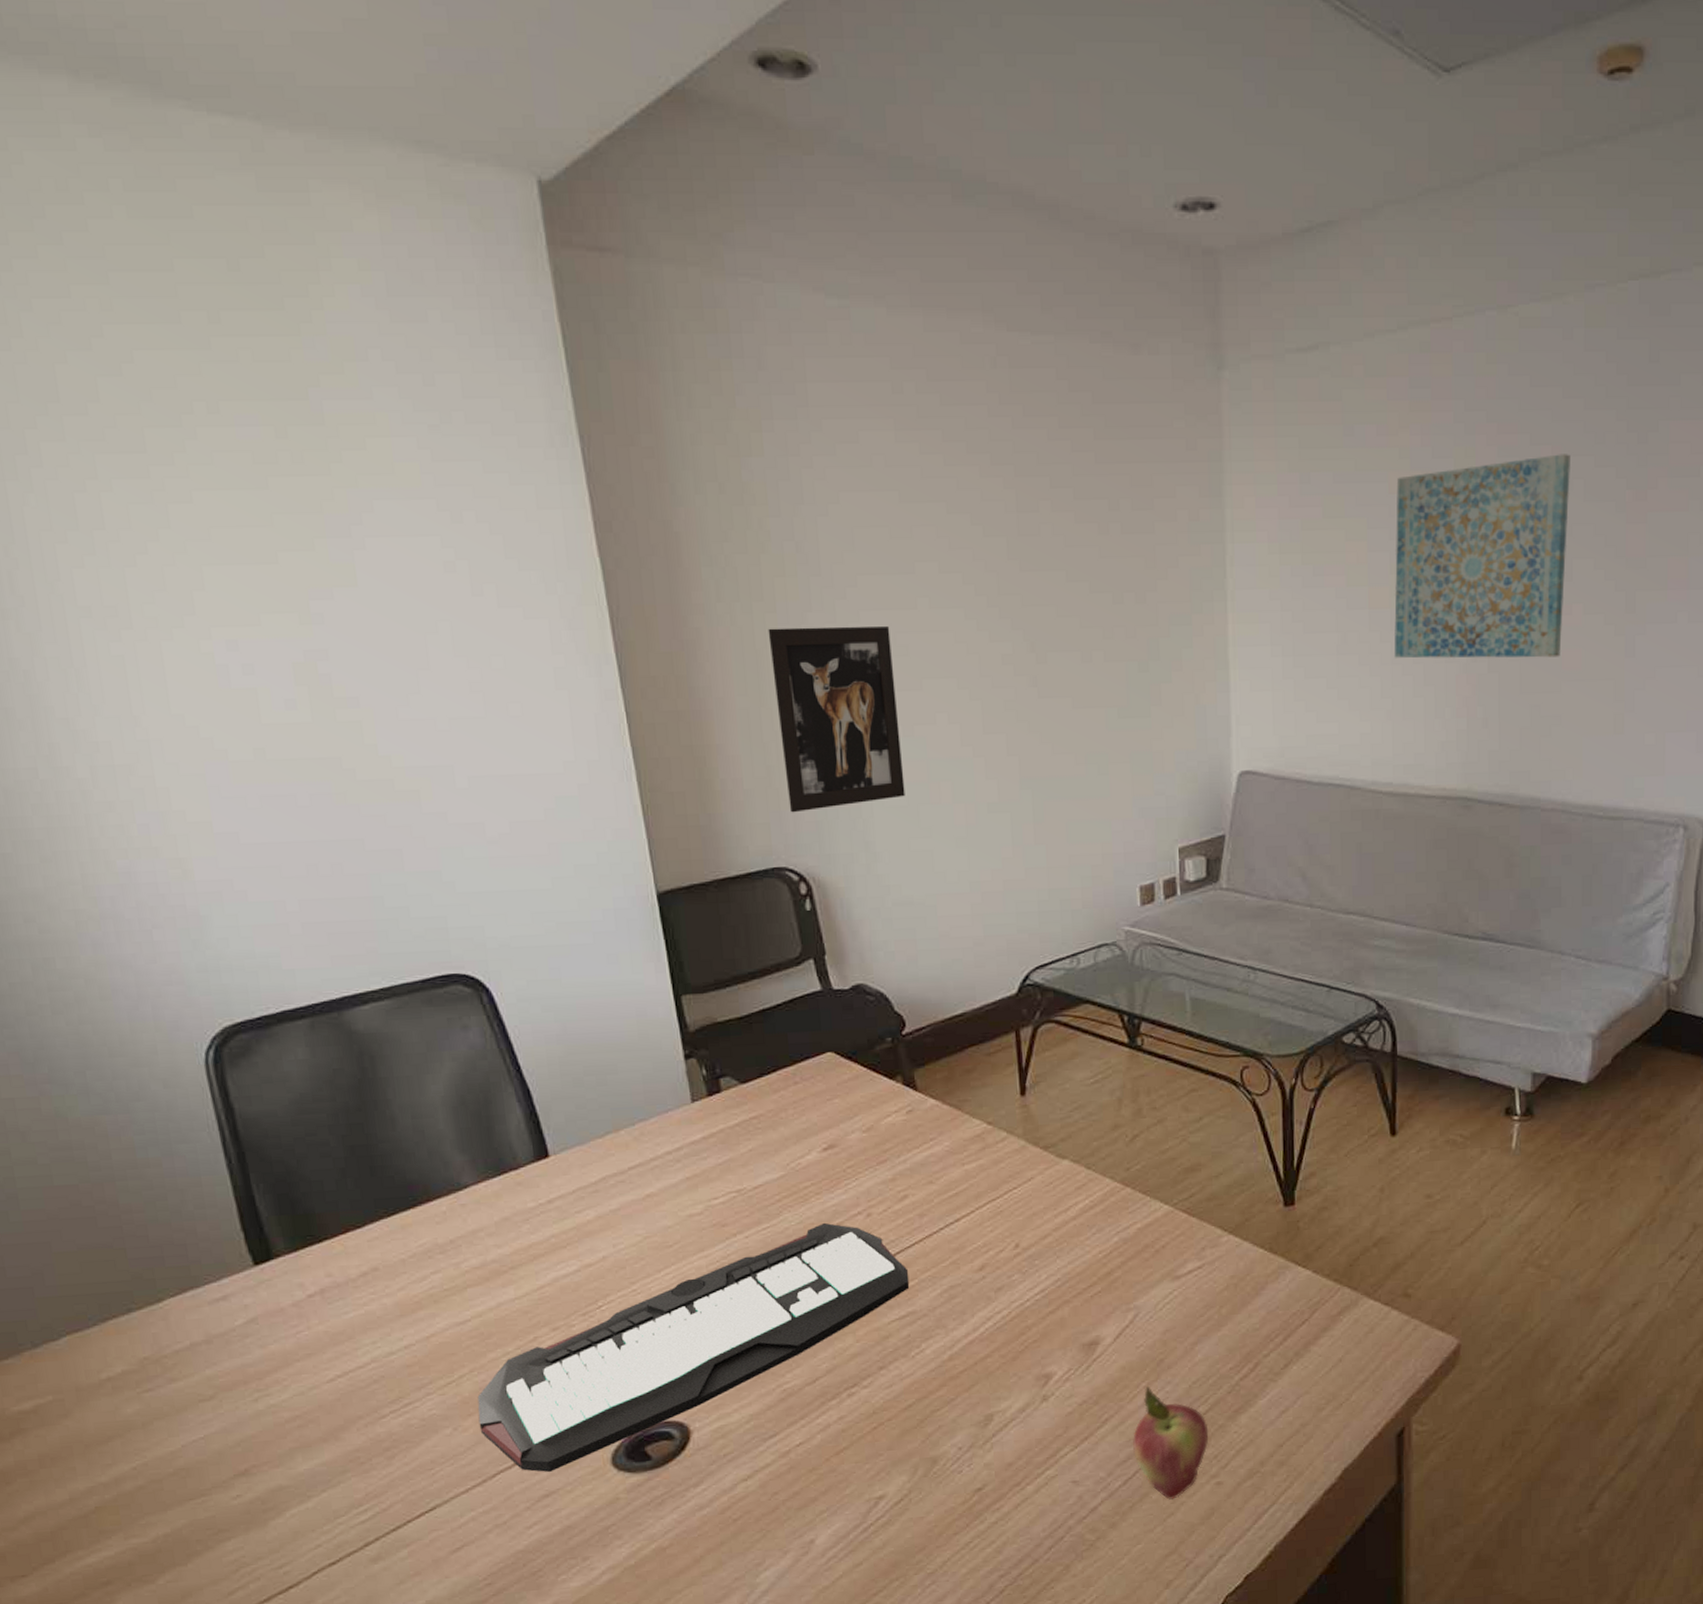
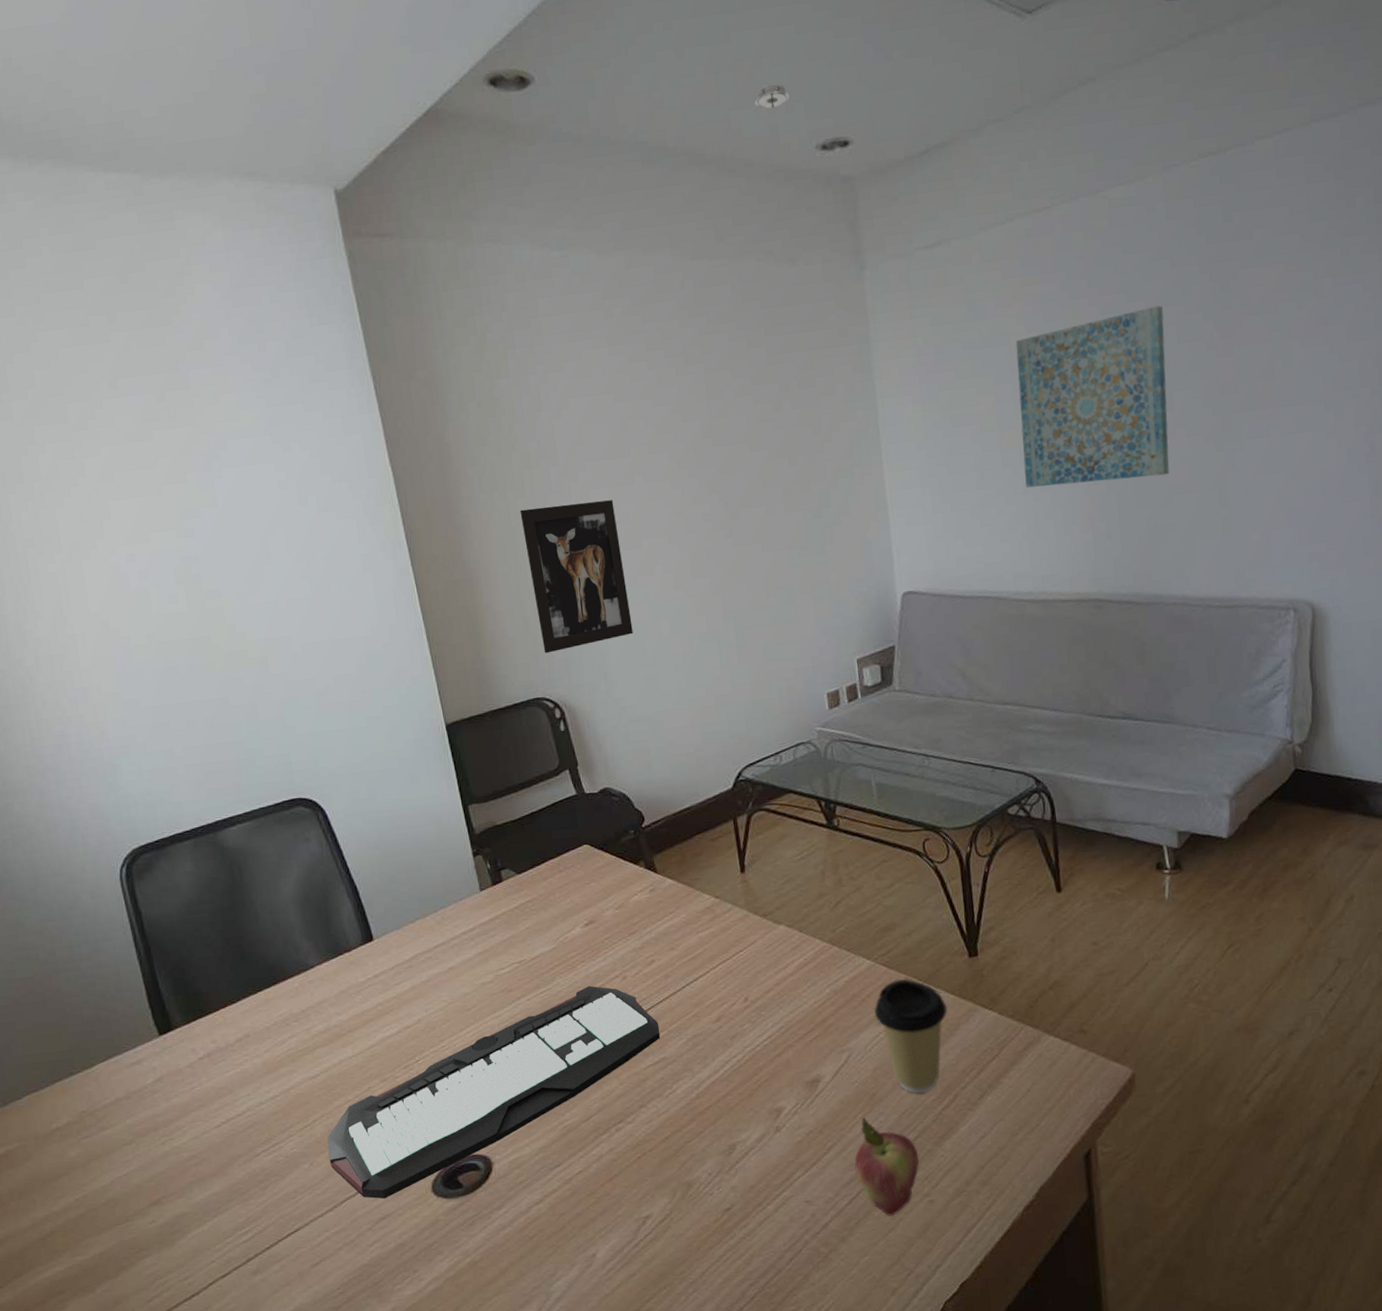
smoke detector: none [1101,116,1146,149] -> present [754,83,790,111]
coffee cup: none [1169,1228,1255,1361] -> present [874,979,948,1094]

